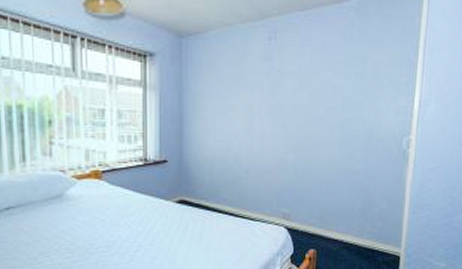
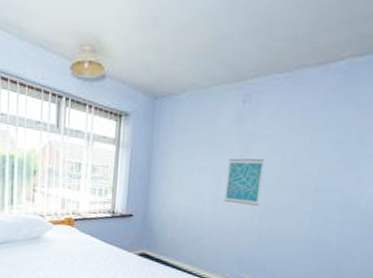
wall art: none [259,94,294,141] -> present [224,158,265,206]

